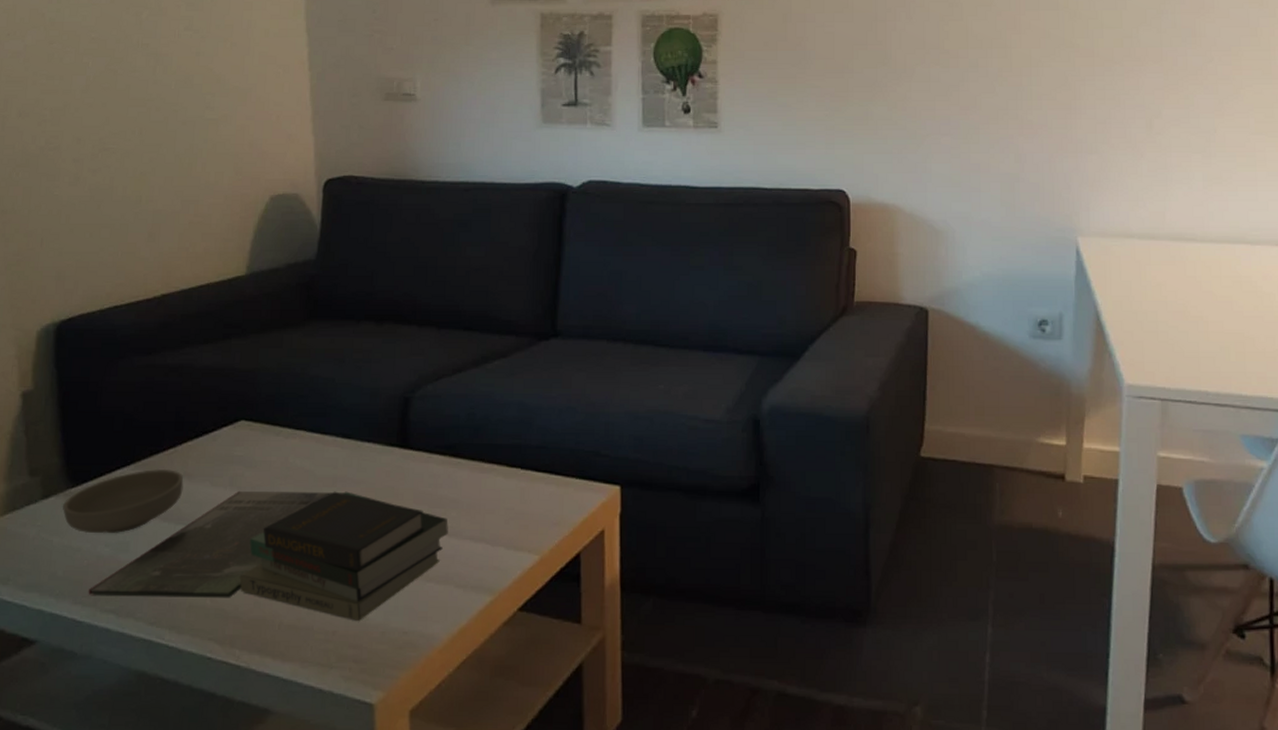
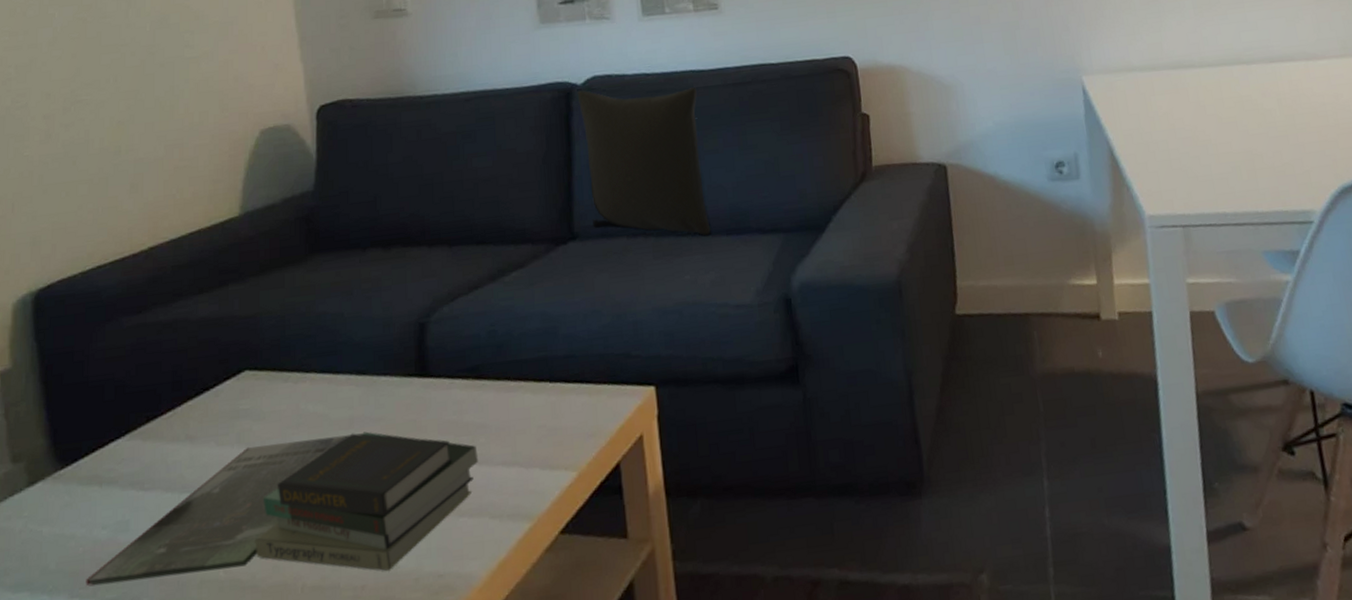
bowl: present [62,468,184,534] -> none [51,434,186,517]
pillow: none [572,193,689,349] -> present [577,87,711,236]

